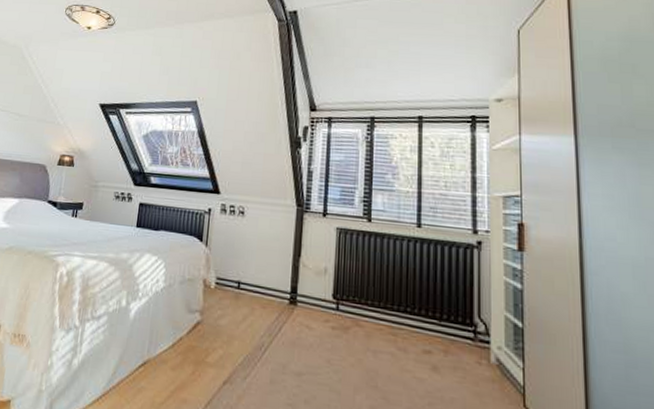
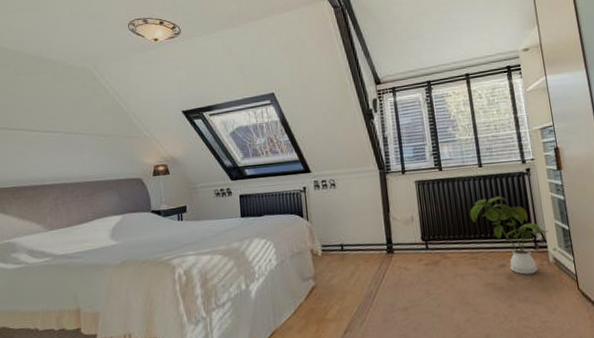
house plant: none [396,265,495,372] -> present [469,196,549,275]

